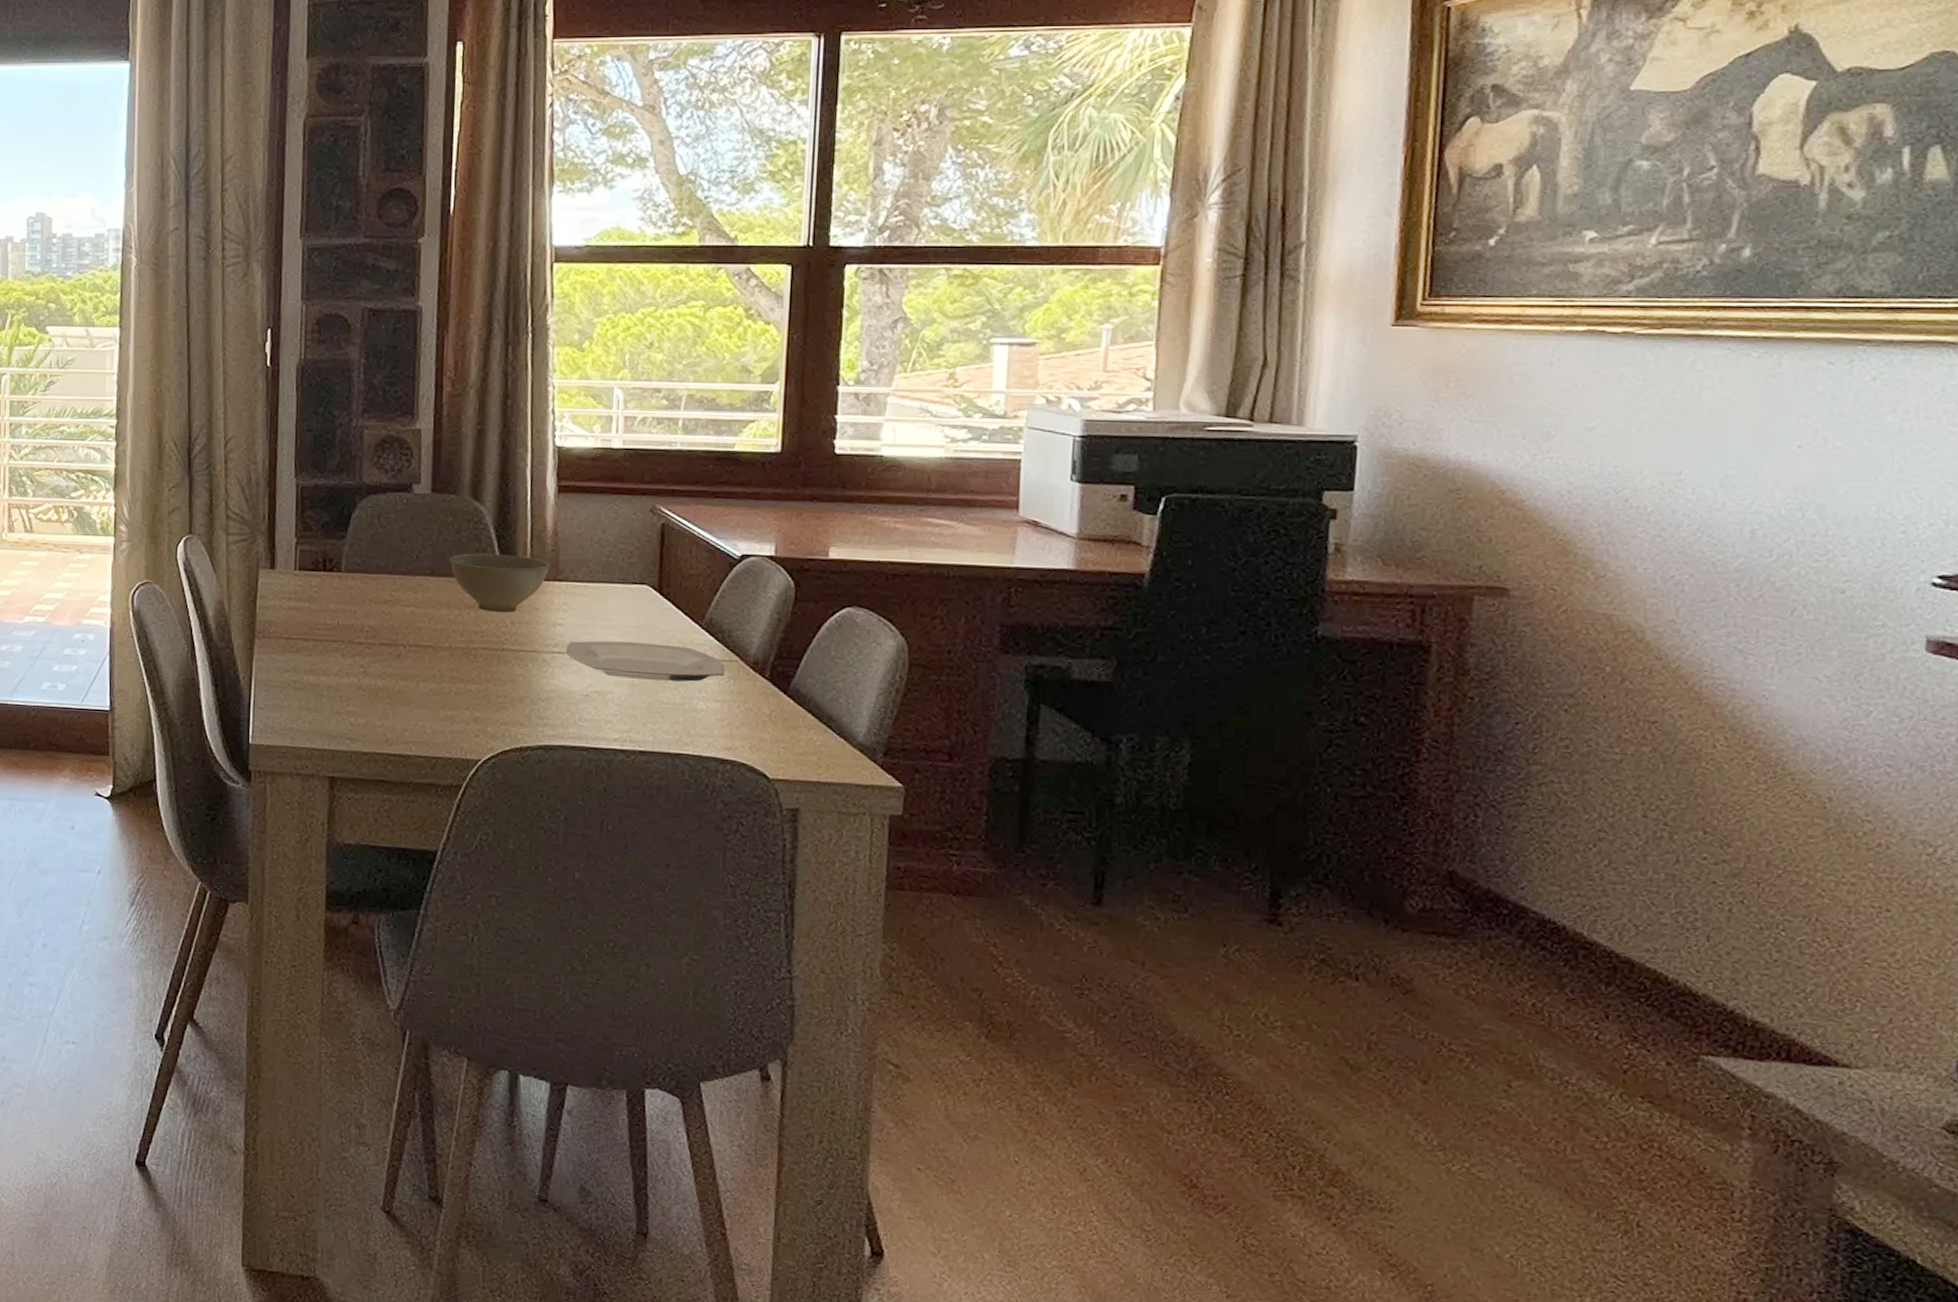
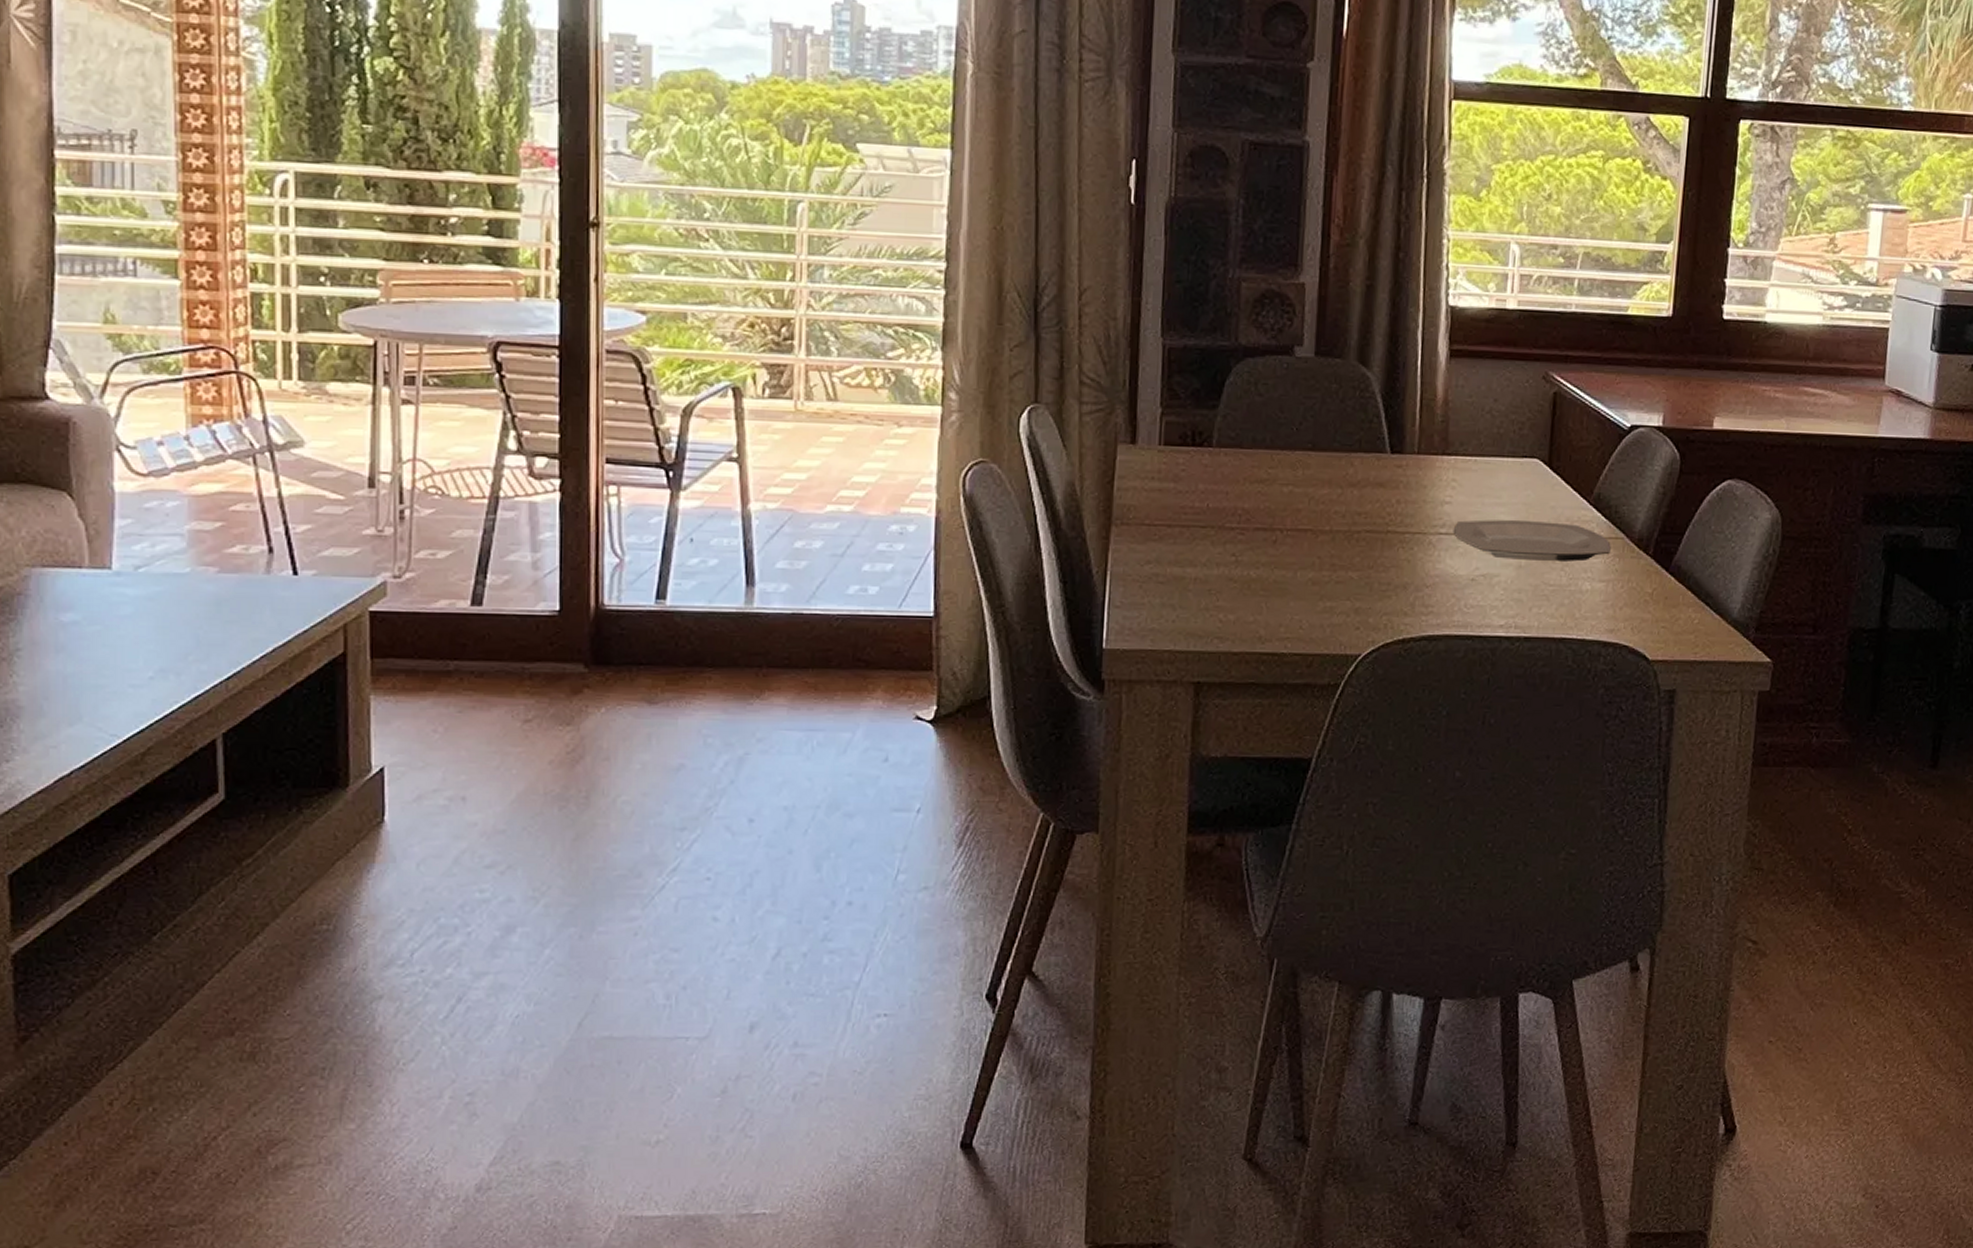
bowl: present [448,553,550,613] -> none [1331,425,1440,491]

